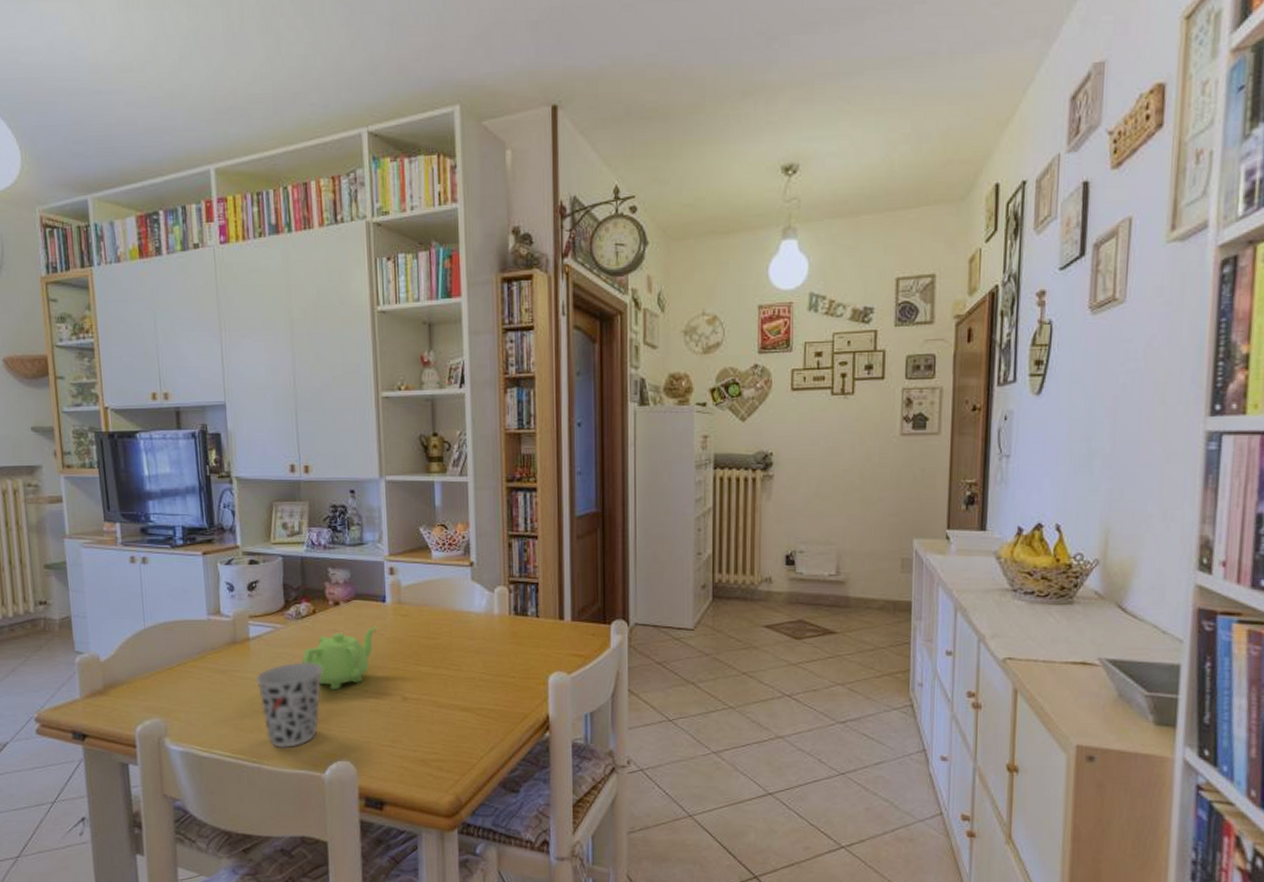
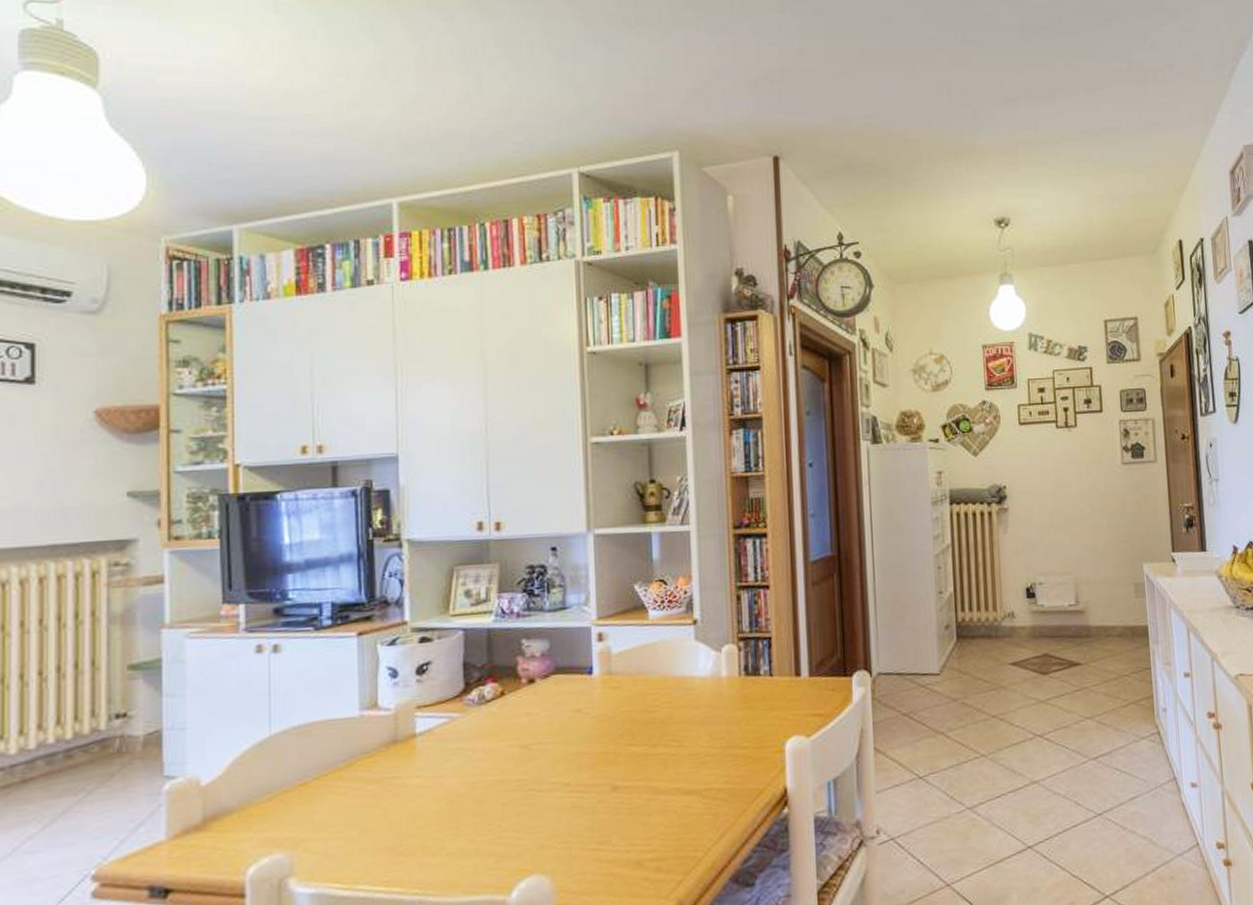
cup: present [255,662,322,748] -> none [421,756,511,871]
teapot: present [302,626,378,690] -> none [484,703,582,789]

